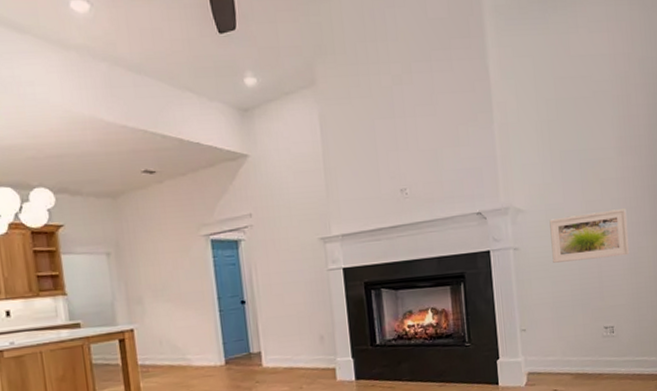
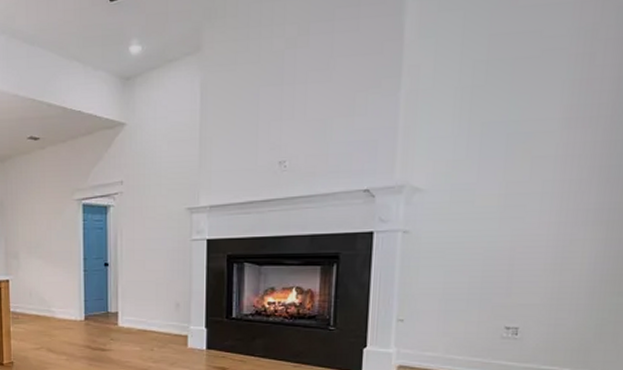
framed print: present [549,208,630,263] -> none [450,193,563,250]

